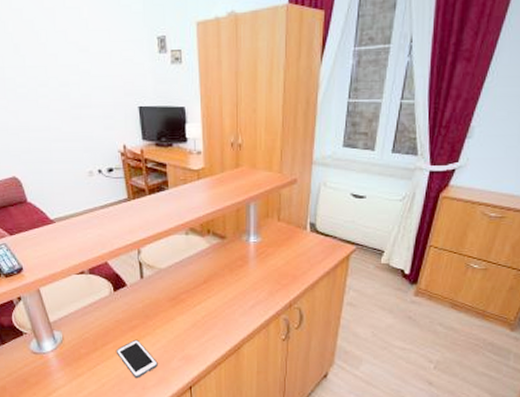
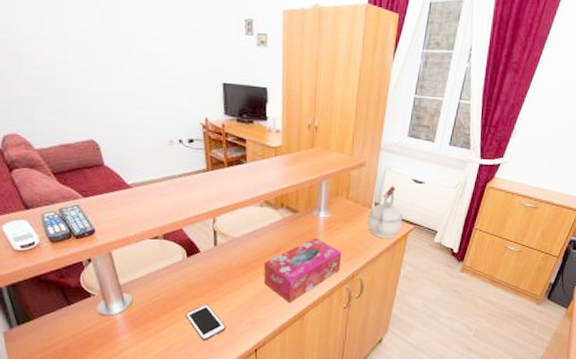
tissue box: none [193,265,277,337] -> present [263,238,342,304]
kettle: none [302,203,343,262] -> present [367,186,403,239]

